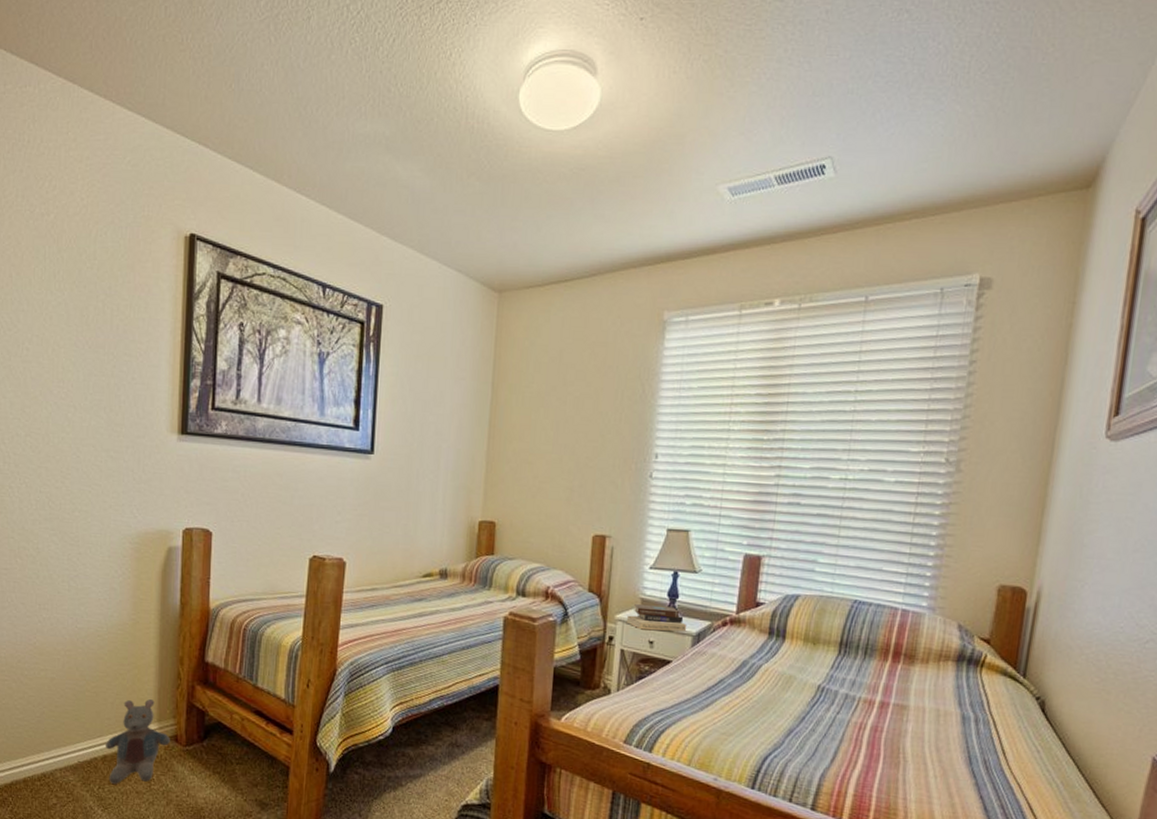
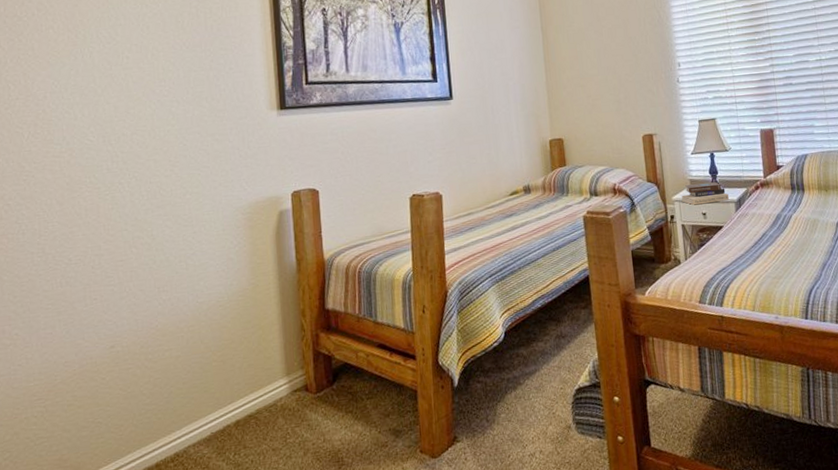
stuffed animal: present [104,699,171,784] -> none [236,356,302,447]

